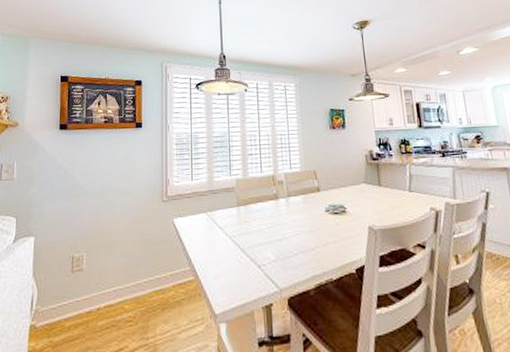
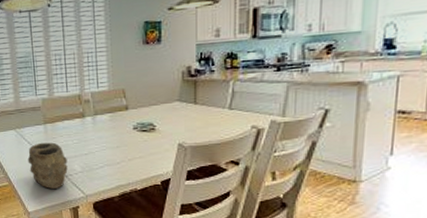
bowl: none [218,227,261,283] -> present [27,142,68,189]

